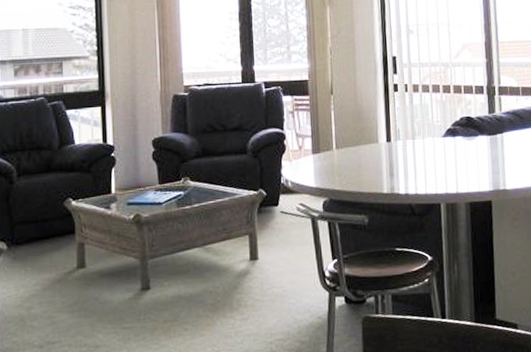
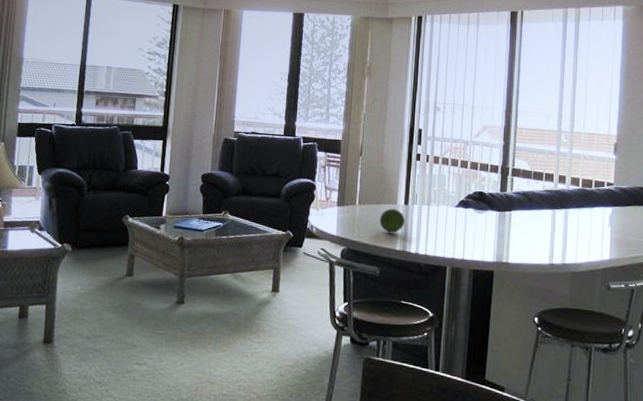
fruit: none [361,148,389,176] -> present [379,208,405,233]

